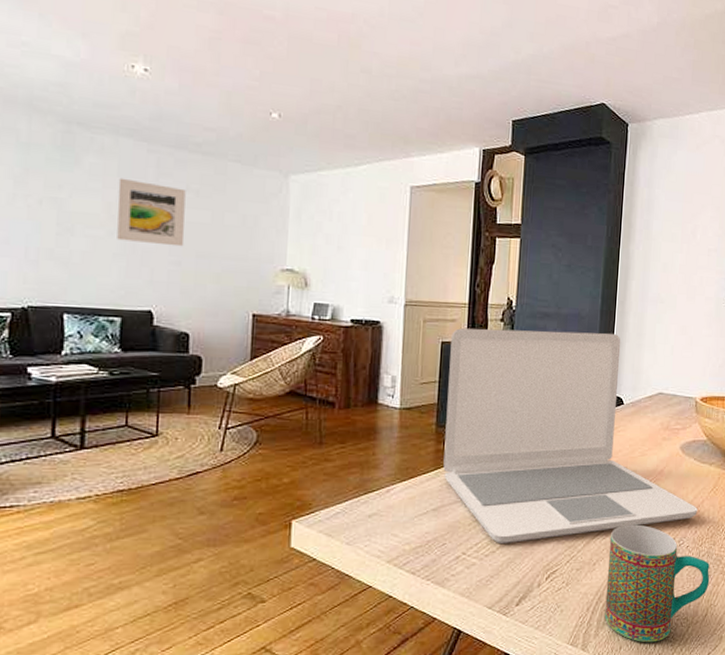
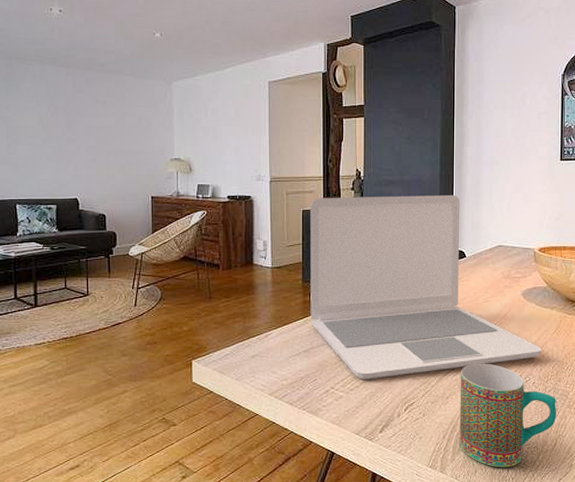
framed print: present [117,178,186,247] -> none [47,97,97,147]

